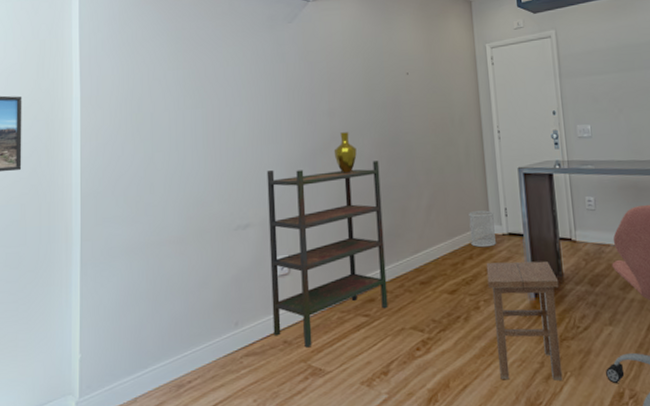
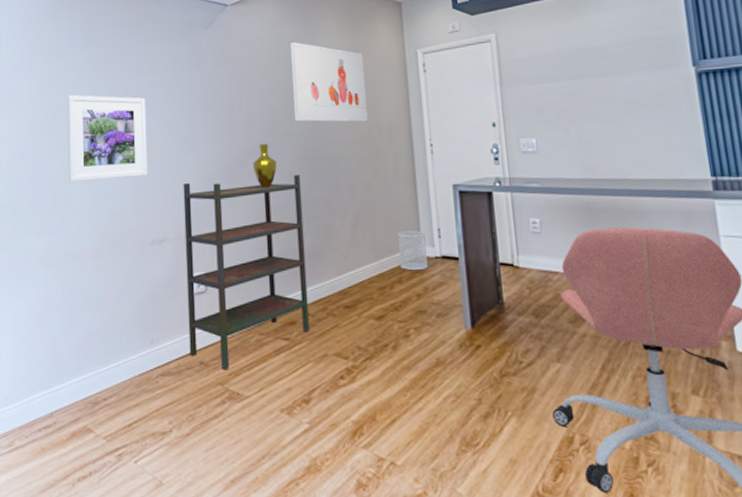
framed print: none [151,85,233,171] -> present [67,94,148,182]
wall art: none [368,36,441,111] -> present [289,42,368,122]
stool: present [486,261,563,381] -> none [416,287,503,420]

